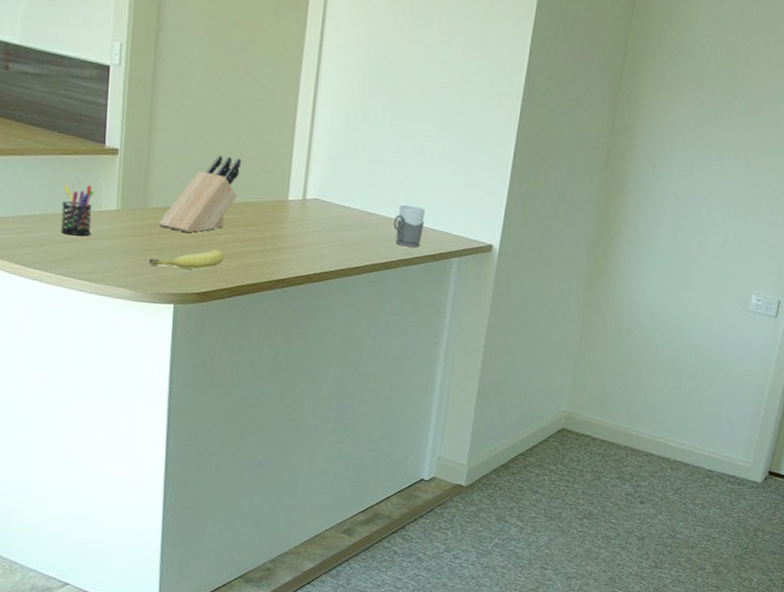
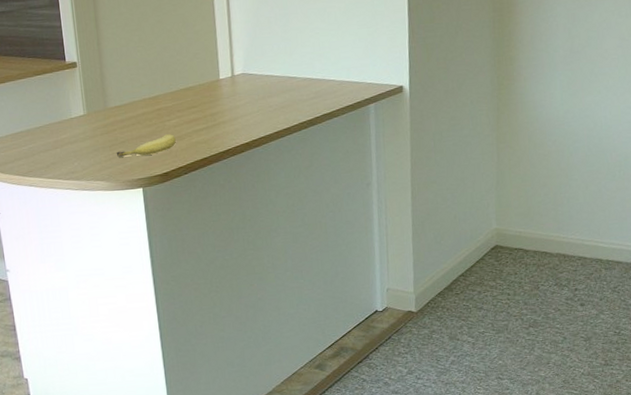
pen holder: present [60,184,95,236] -> none [39,98,67,144]
knife block: present [158,155,242,233] -> none [118,51,177,124]
mug: present [393,204,425,248] -> none [311,63,339,102]

